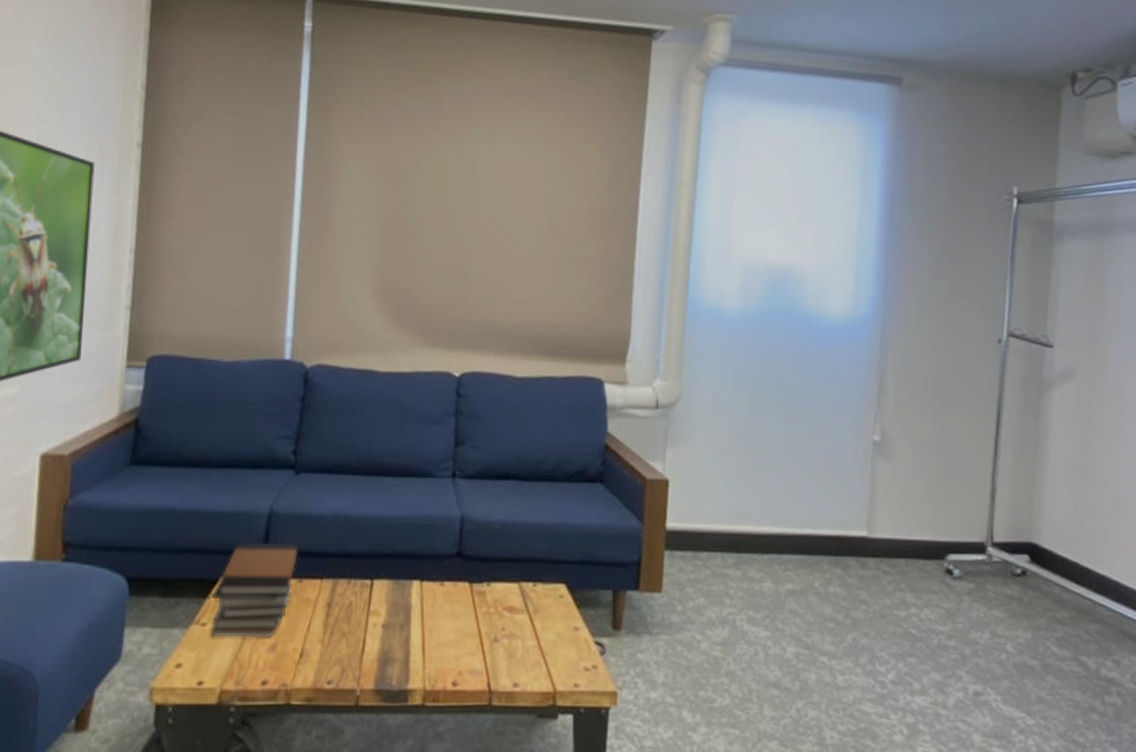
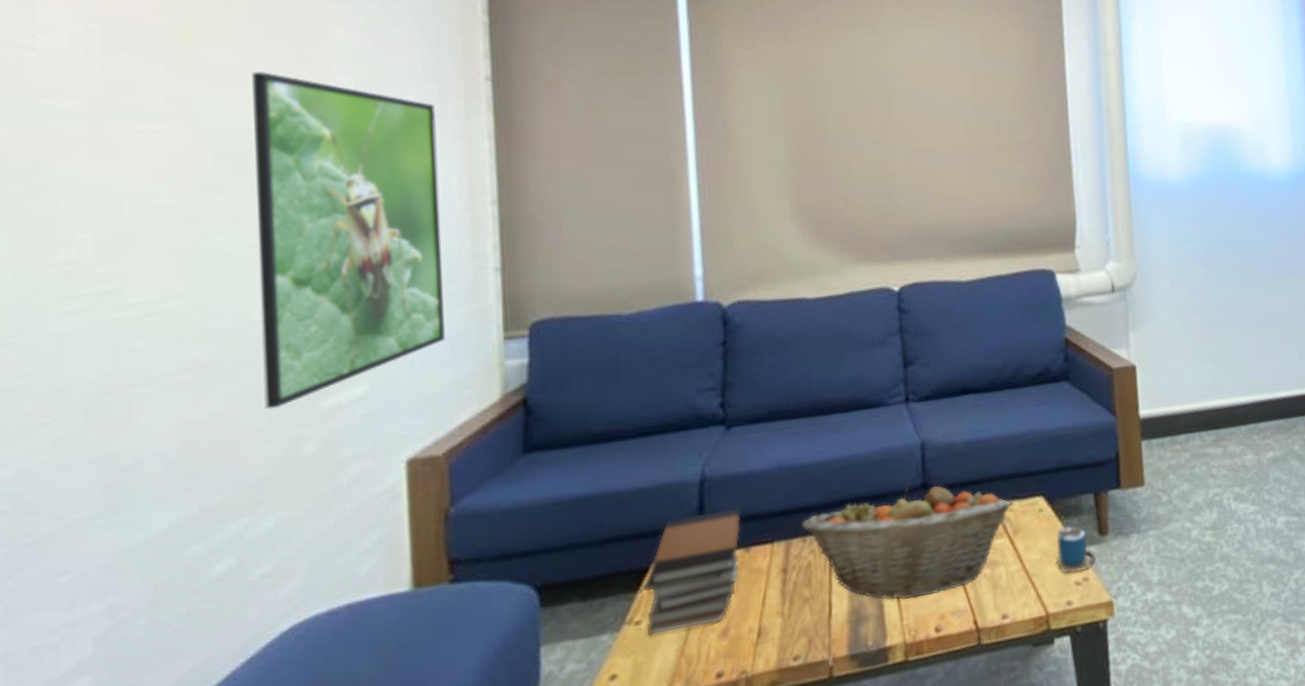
fruit basket: none [348,551,536,652] -> present [802,486,1012,600]
cup: none [569,605,602,659] -> present [1055,516,1091,574]

